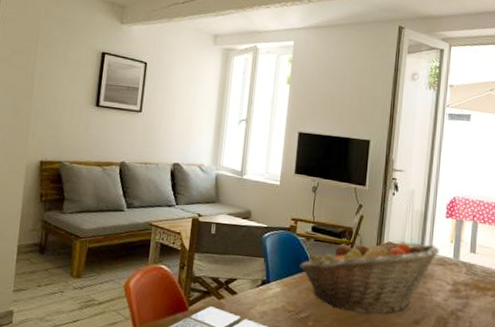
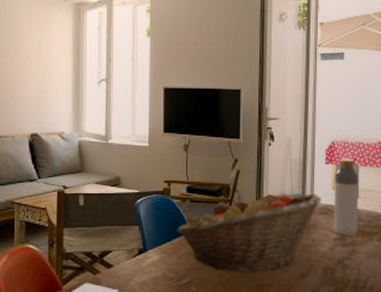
bottle: none [449,214,477,289] -> present [334,158,359,235]

